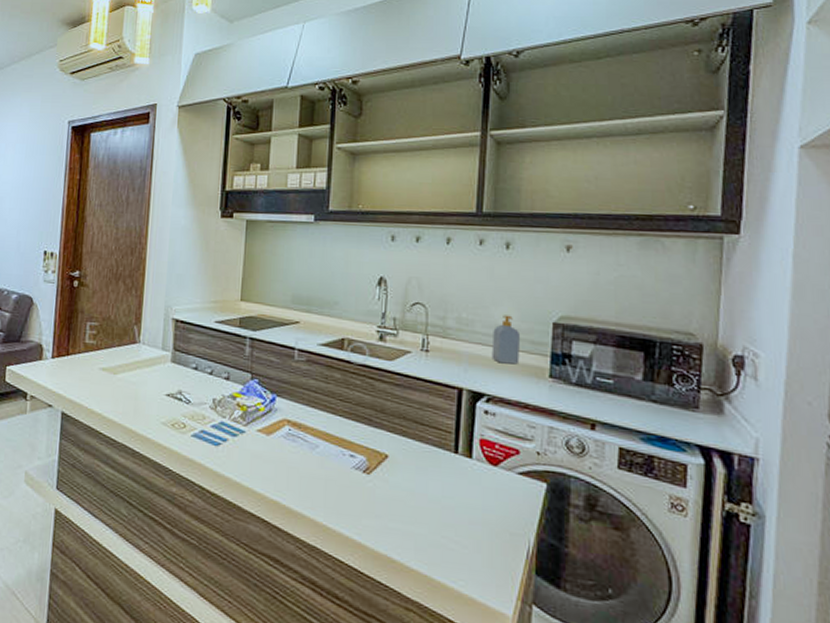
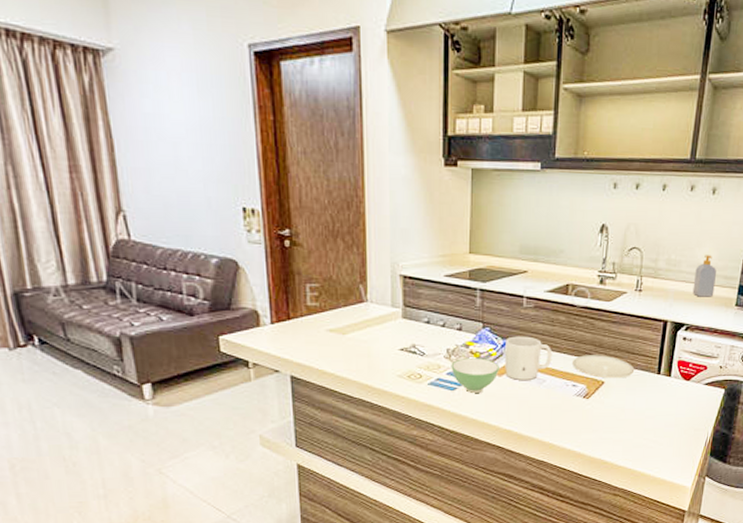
bowl: none [216,410,267,453] -> present [451,357,499,394]
mug: none [273,391,327,443] -> present [505,336,553,380]
plate: none [348,420,425,454] -> present [571,355,635,379]

